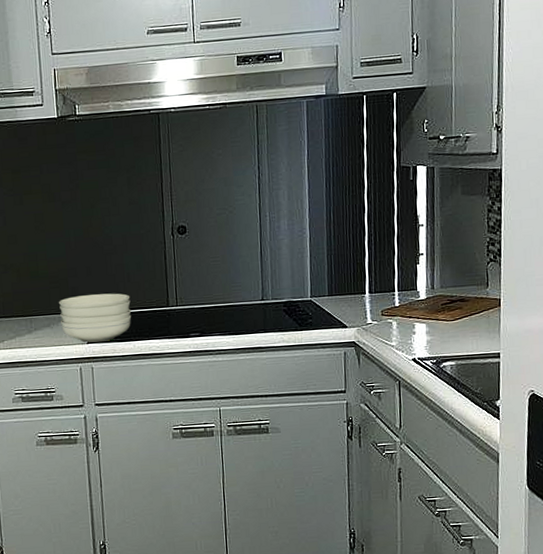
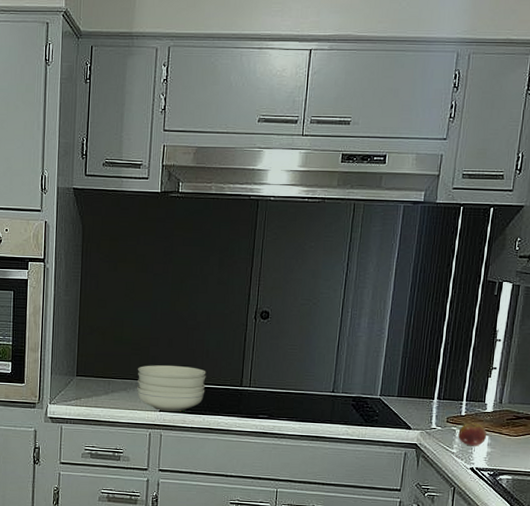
fruit: none [395,312,424,337] -> present [458,423,487,447]

